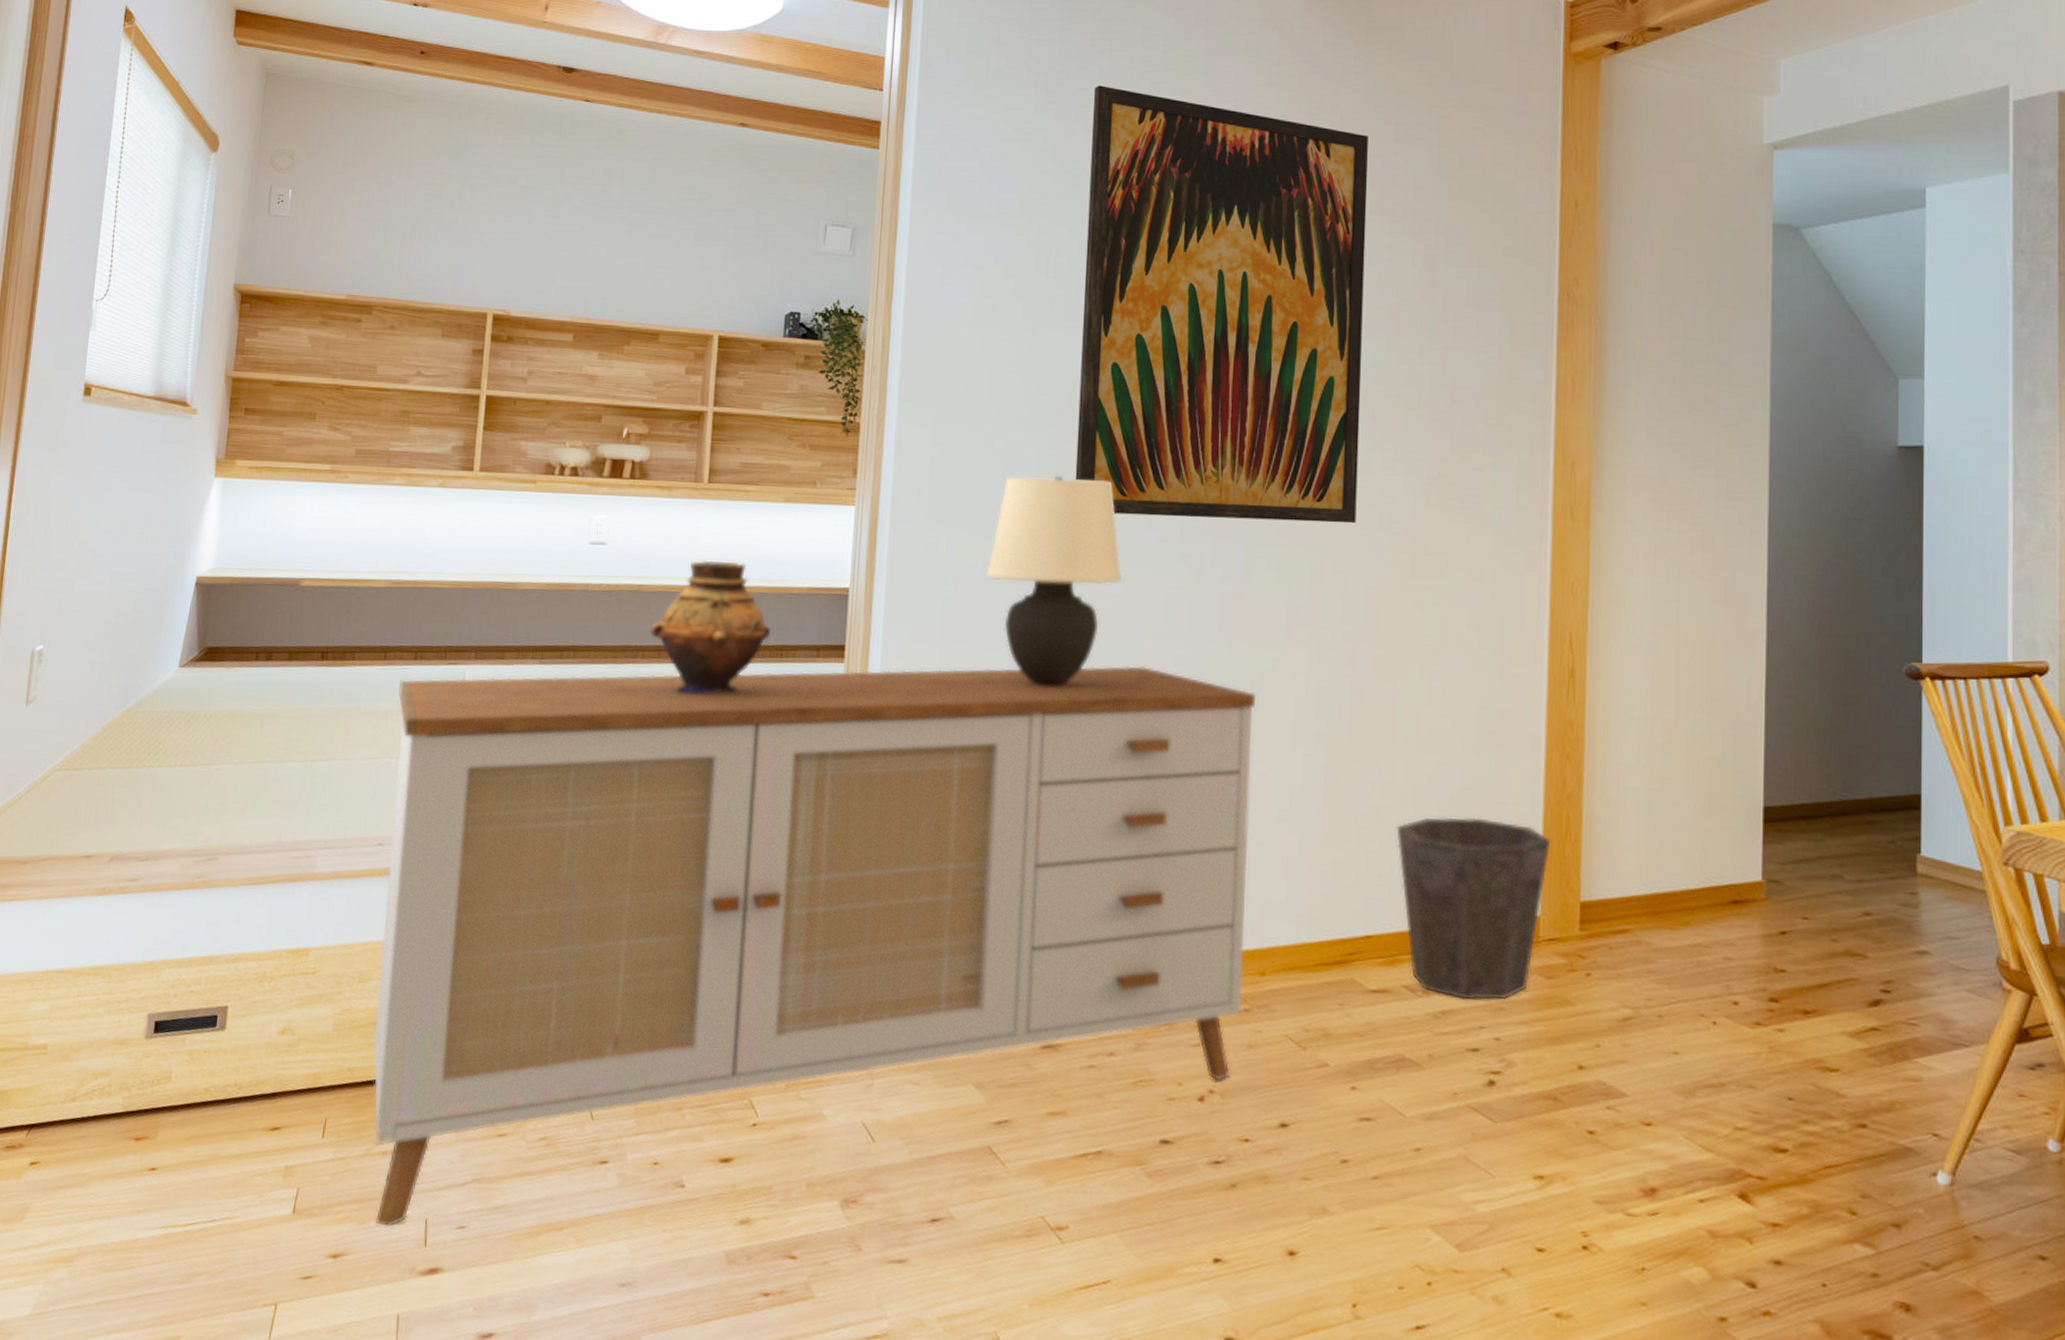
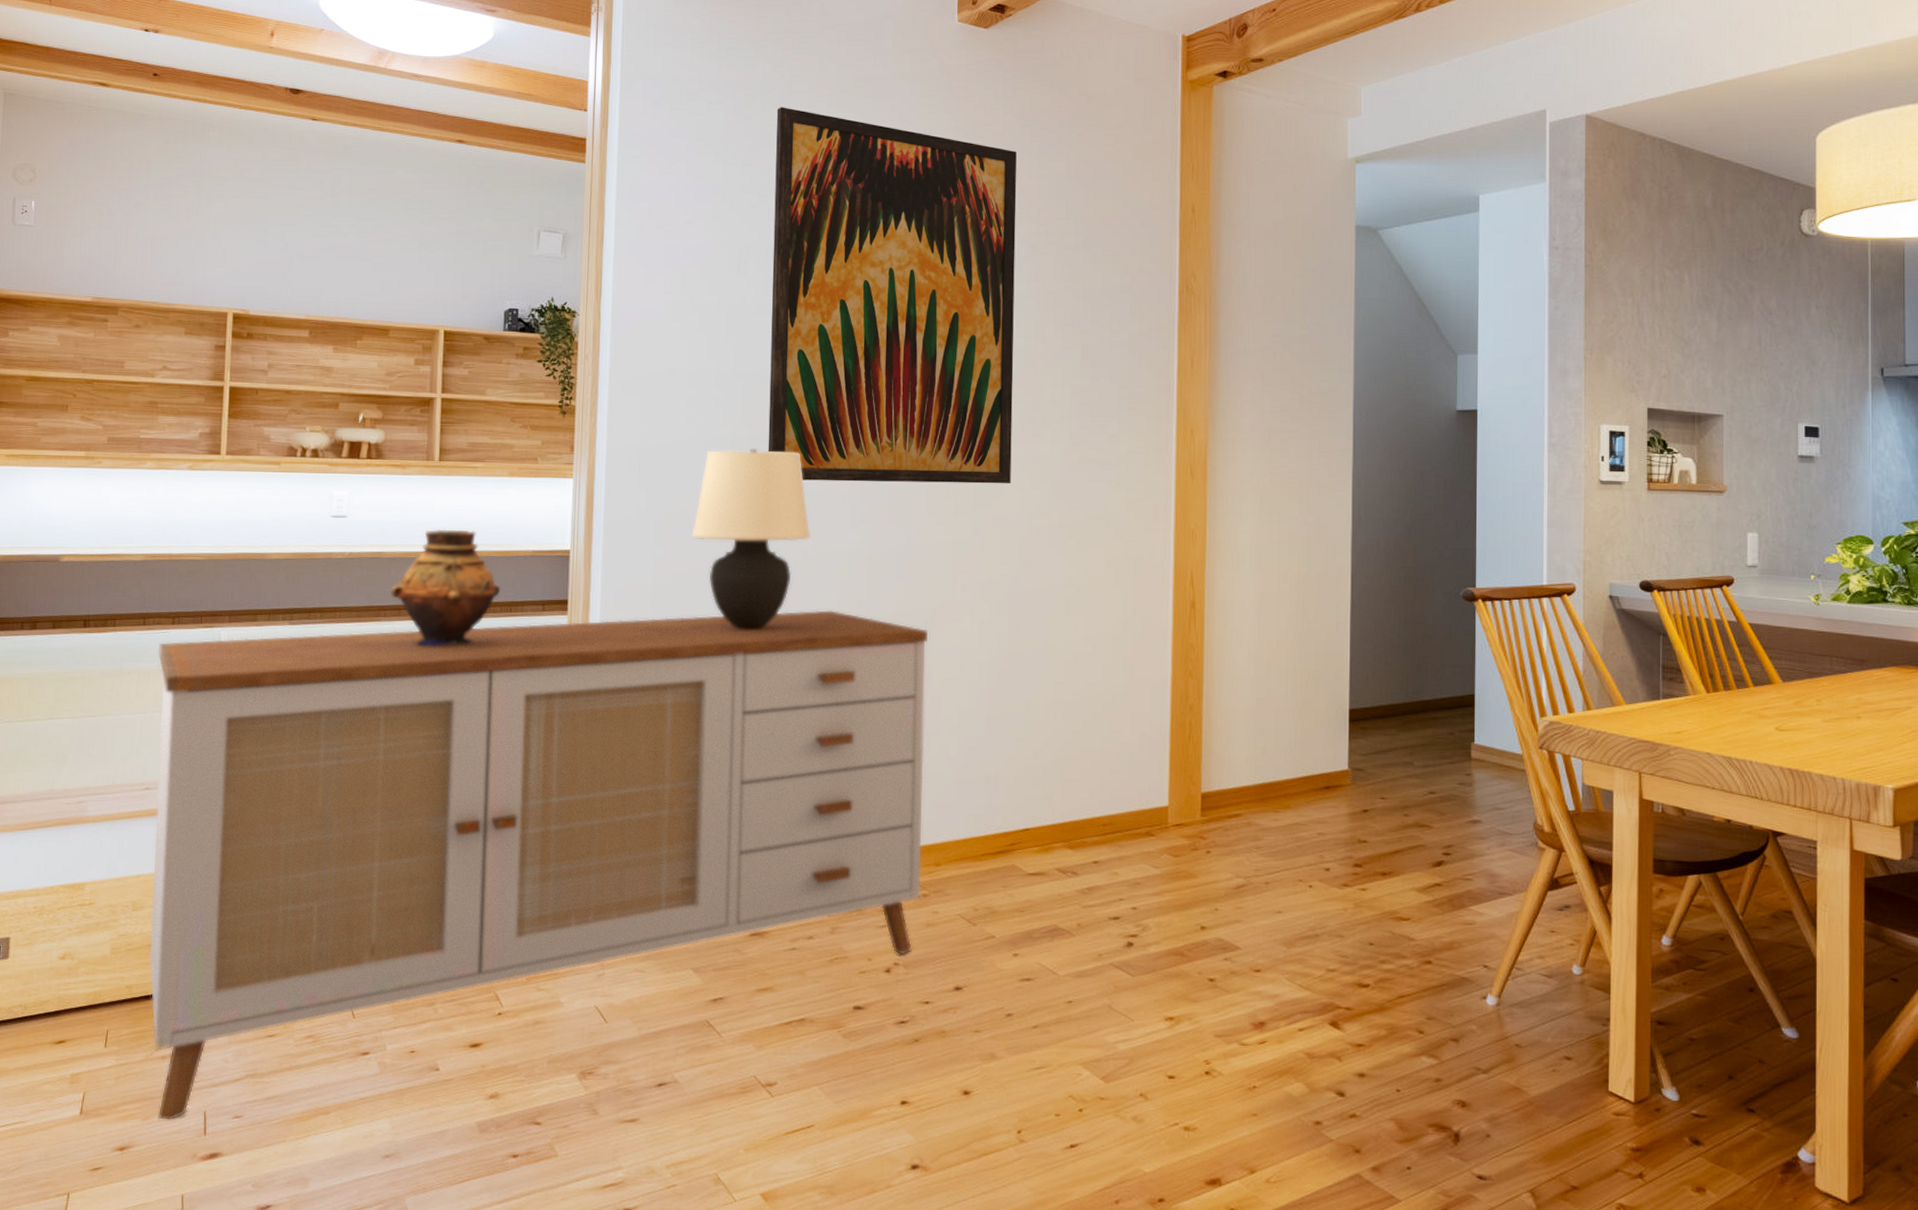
waste bin: present [1396,817,1551,1001] -> none [1048,727,1177,878]

